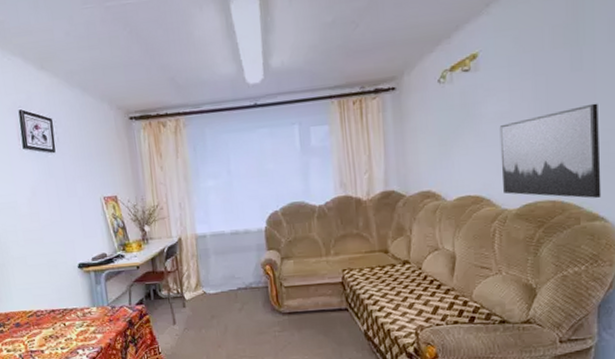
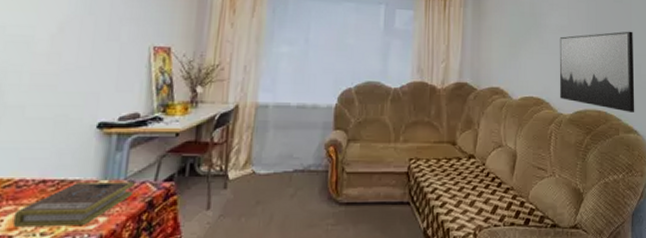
book: none [40,307,116,345] -> present [12,182,135,228]

